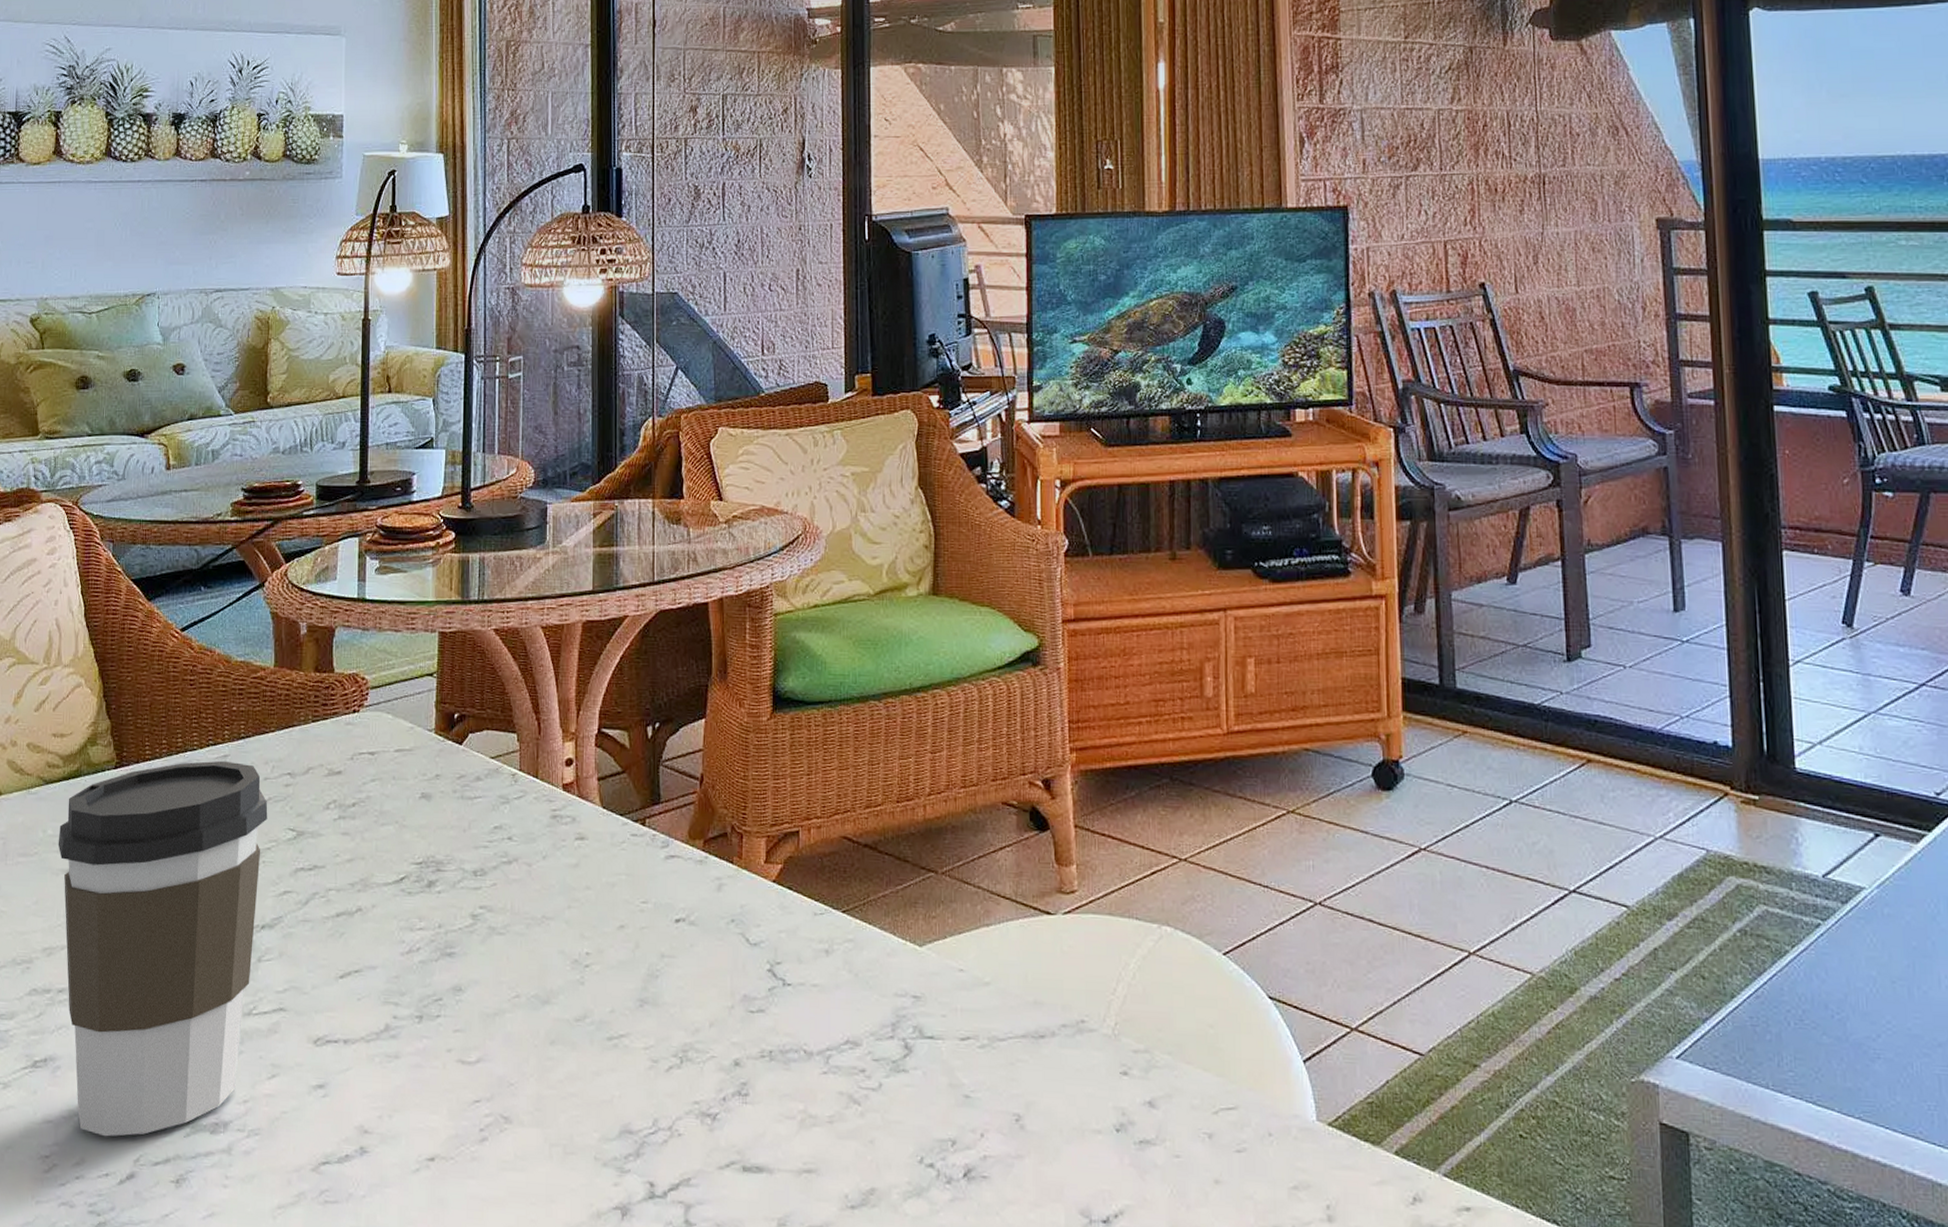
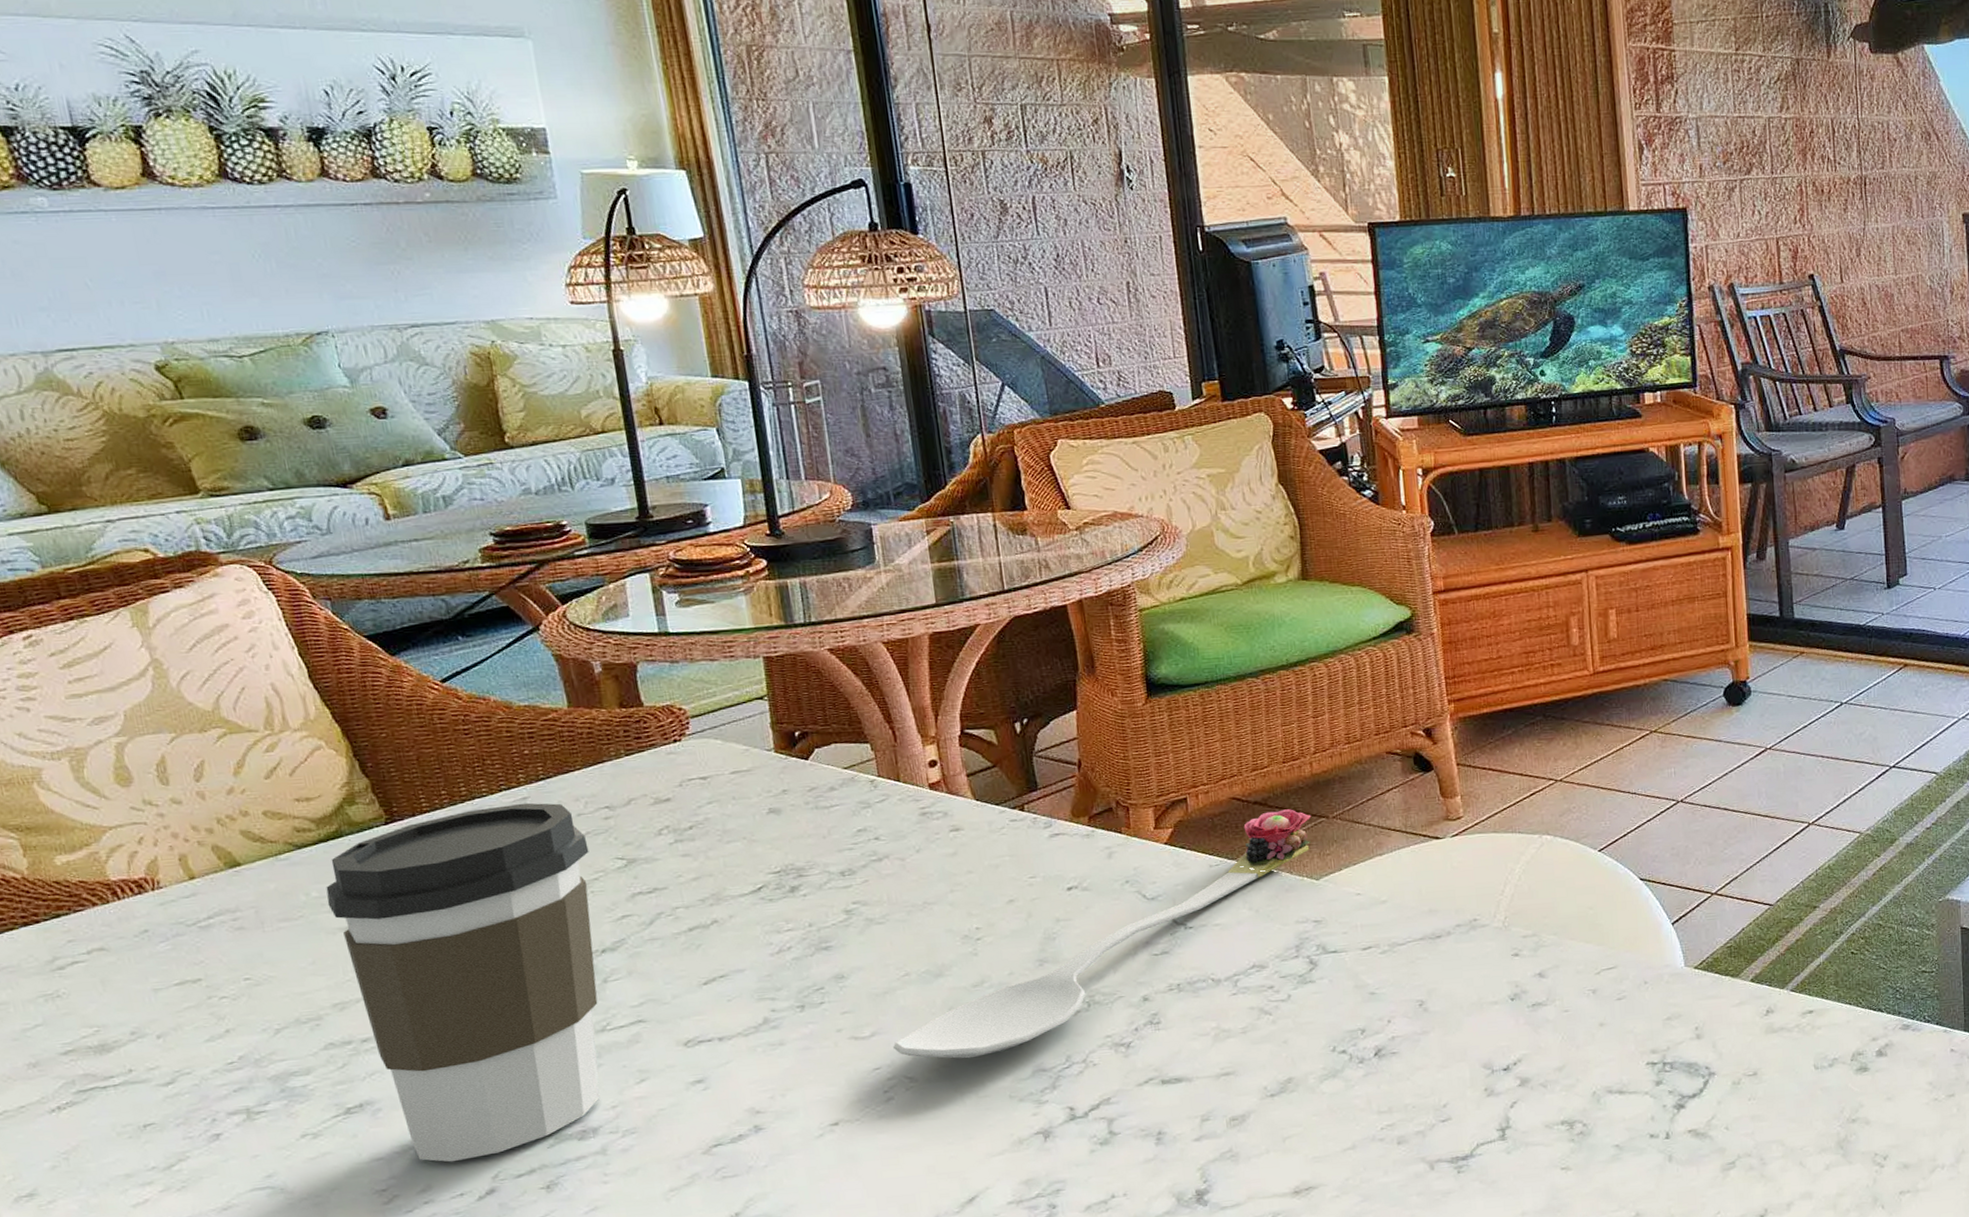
spoon: none [495,857,920,1105] -> present [893,809,1312,1059]

